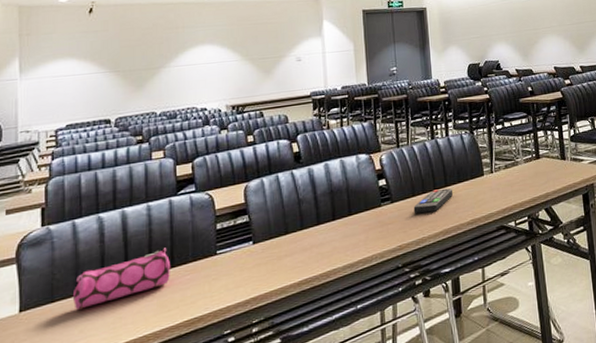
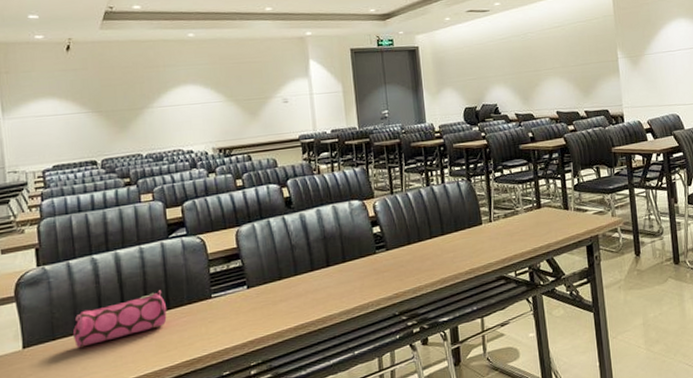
remote control: present [413,188,452,214] -> none [409,237,450,262]

